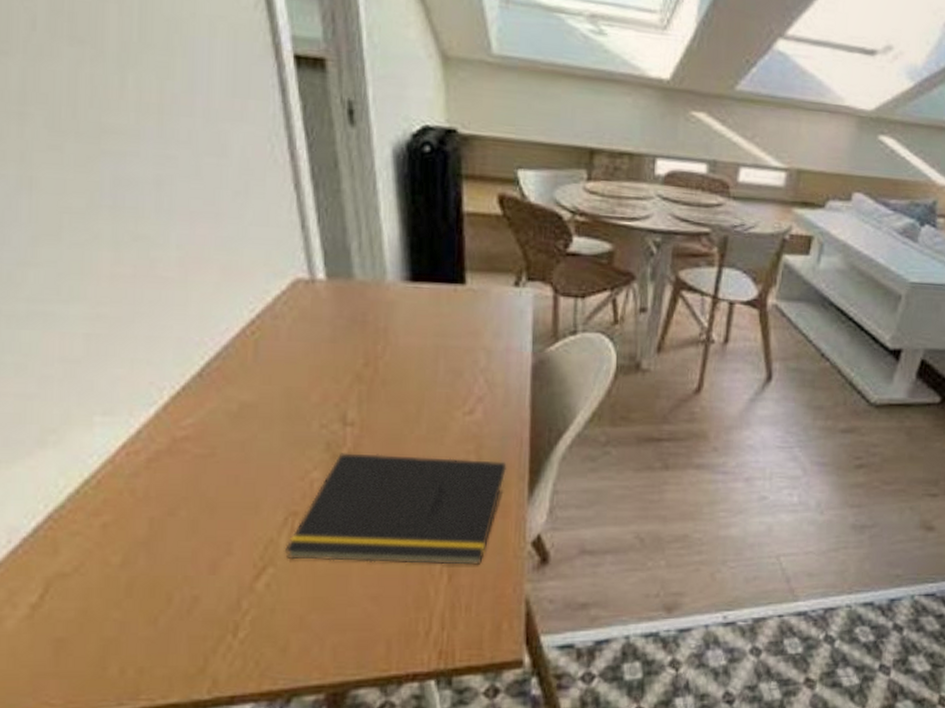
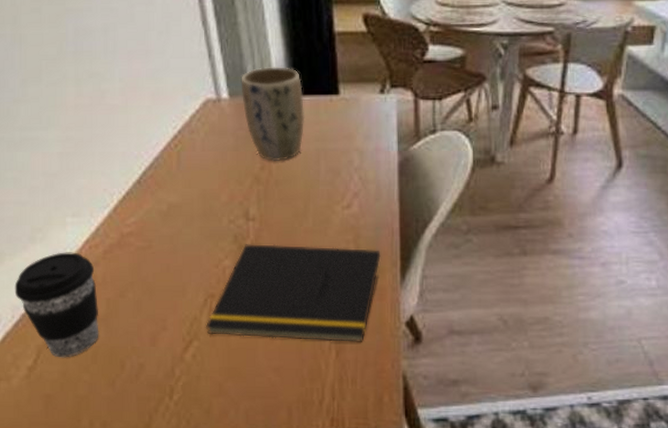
coffee cup: none [12,459,138,592] -> present [14,252,99,358]
plant pot: none [342,245,423,358] -> present [241,67,305,162]

